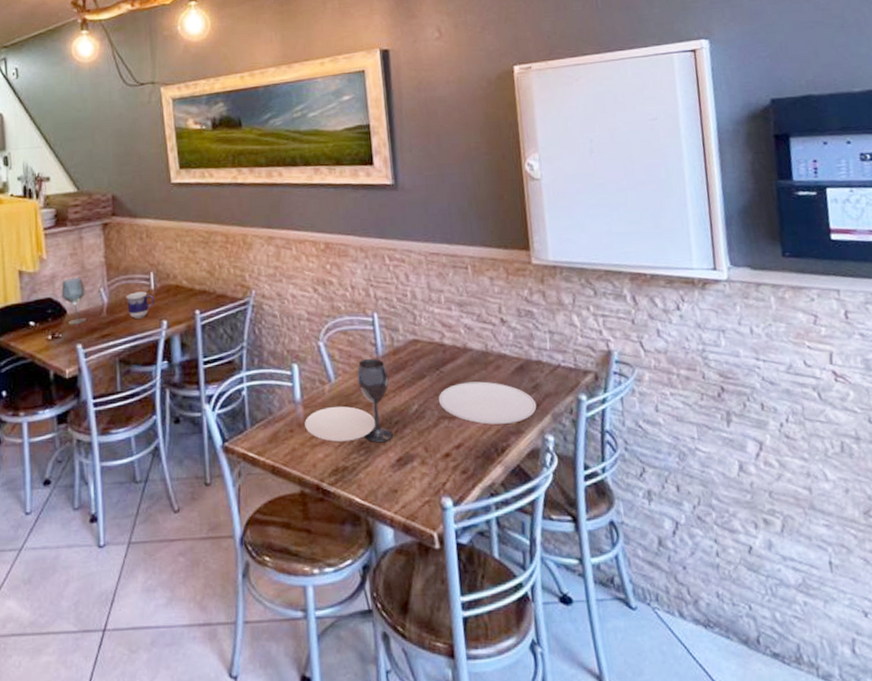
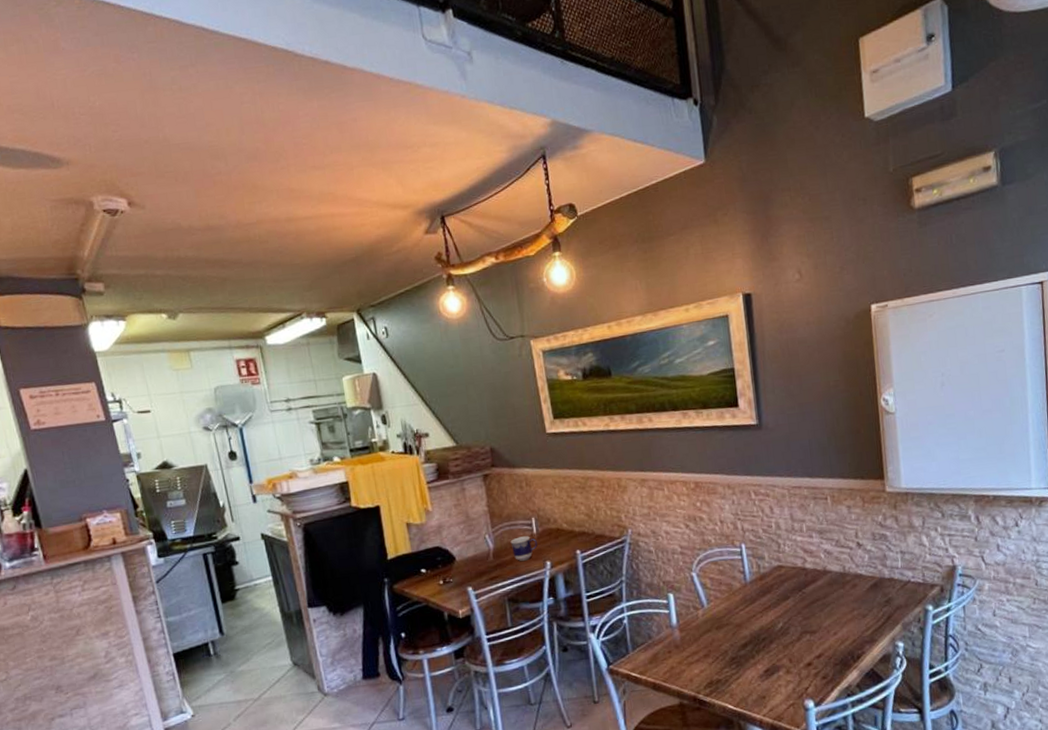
wine glass: present [61,277,88,325] -> none [448,526,476,571]
plate: present [305,406,375,442] -> none [681,628,745,659]
wine glass: present [357,358,393,443] -> none [727,584,761,658]
plate: present [438,381,537,425] -> none [801,599,889,636]

